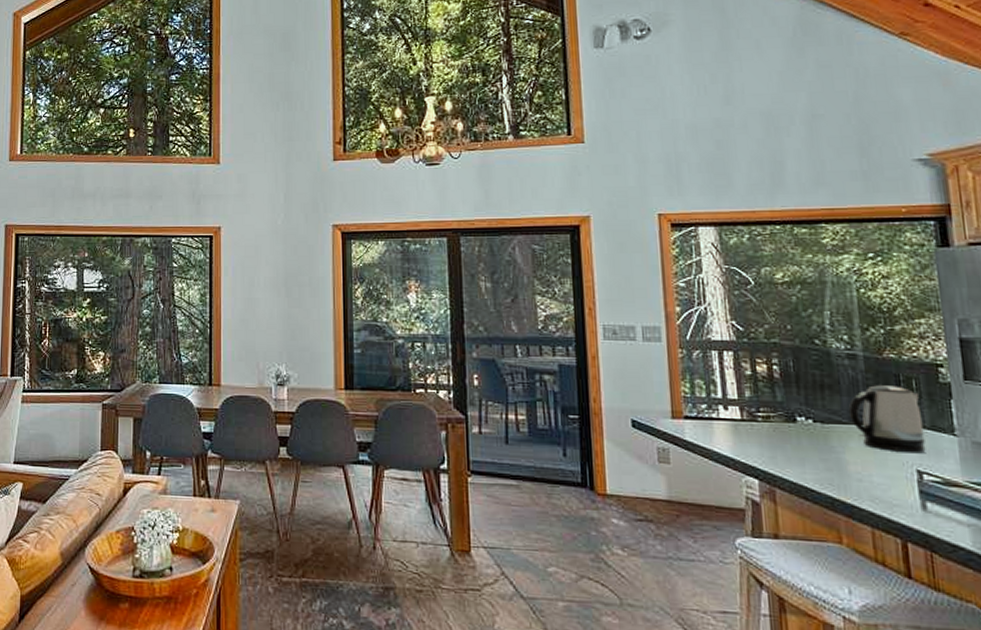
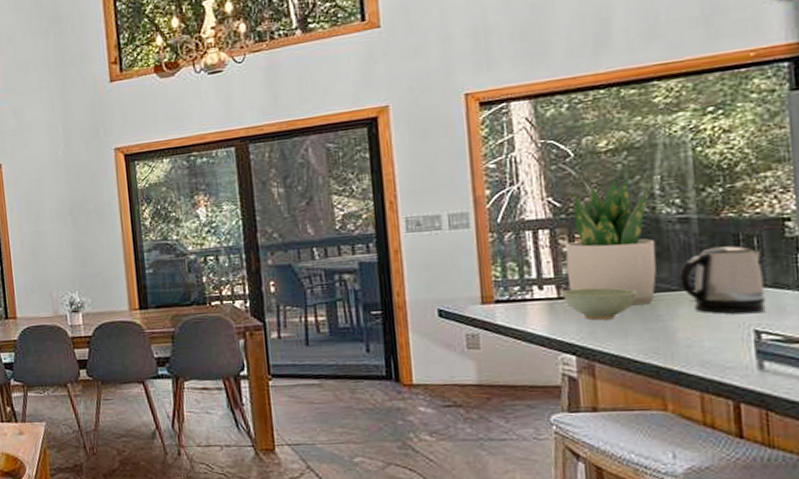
bowl: none [744,412,813,446] -> present [561,287,638,321]
planter: none [748,310,829,435] -> present [566,179,656,306]

